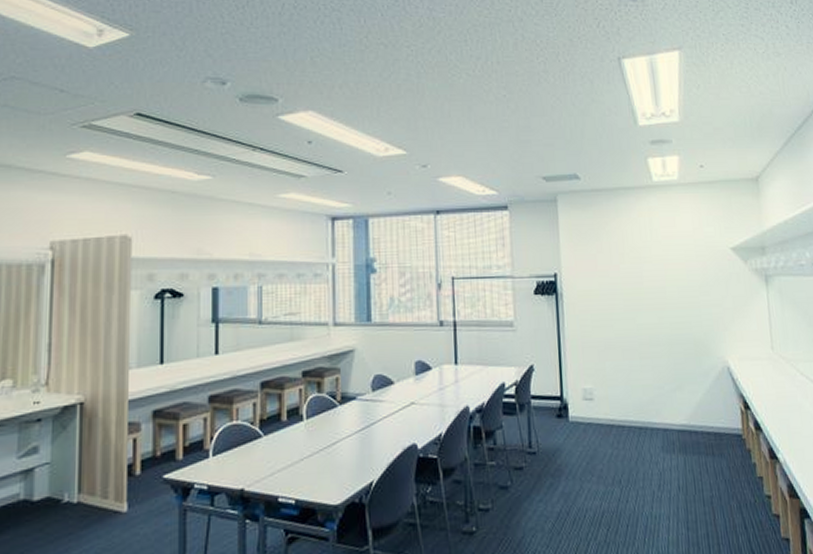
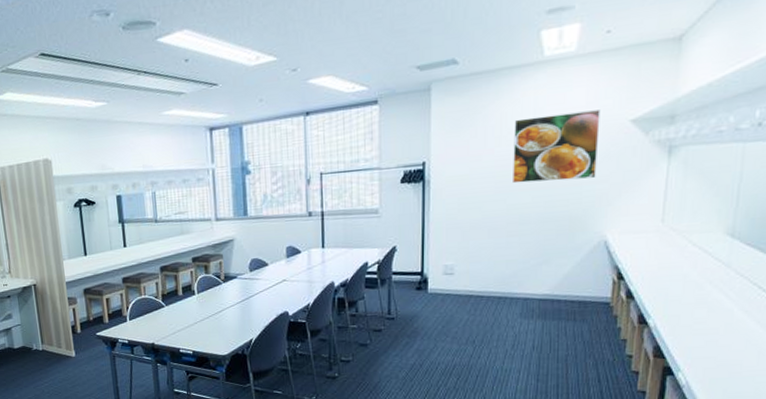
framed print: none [634,236,711,302] -> present [511,110,600,184]

